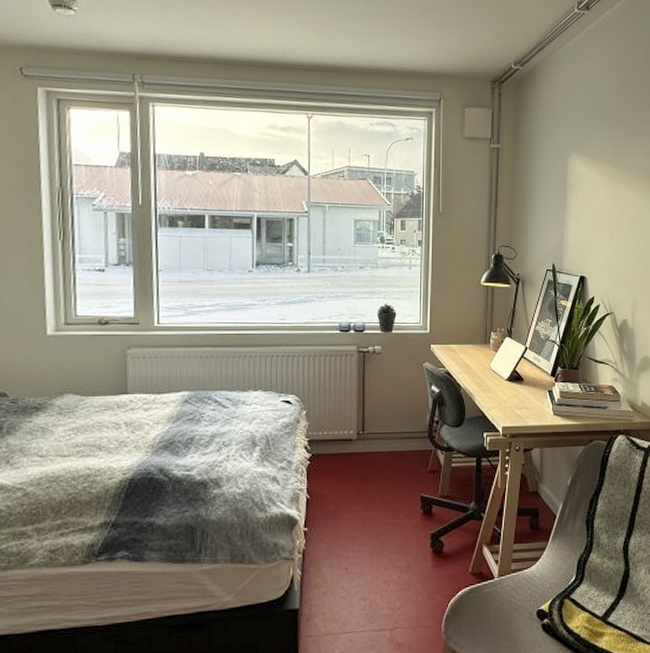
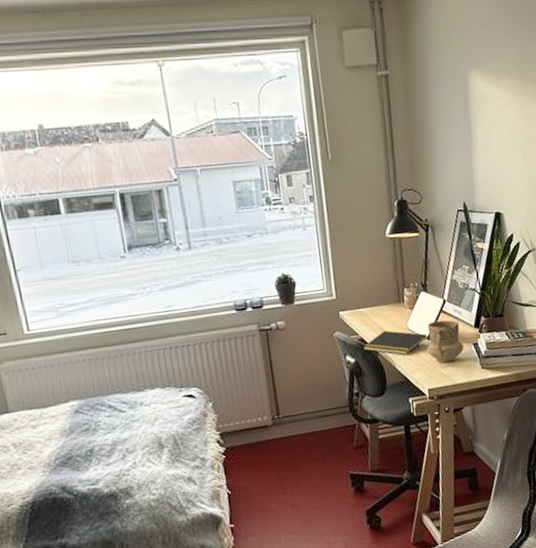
notepad: none [448,367,507,392] -> present [363,330,427,355]
mug: none [506,365,539,405] -> present [427,319,464,363]

